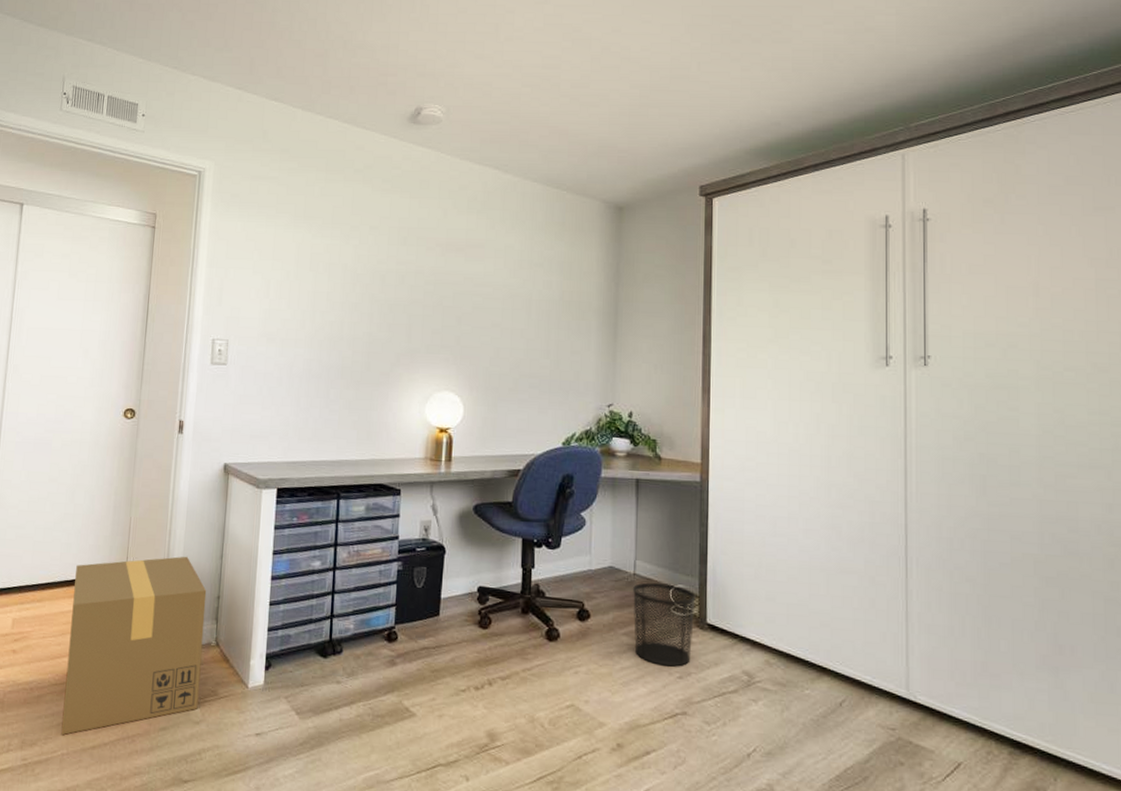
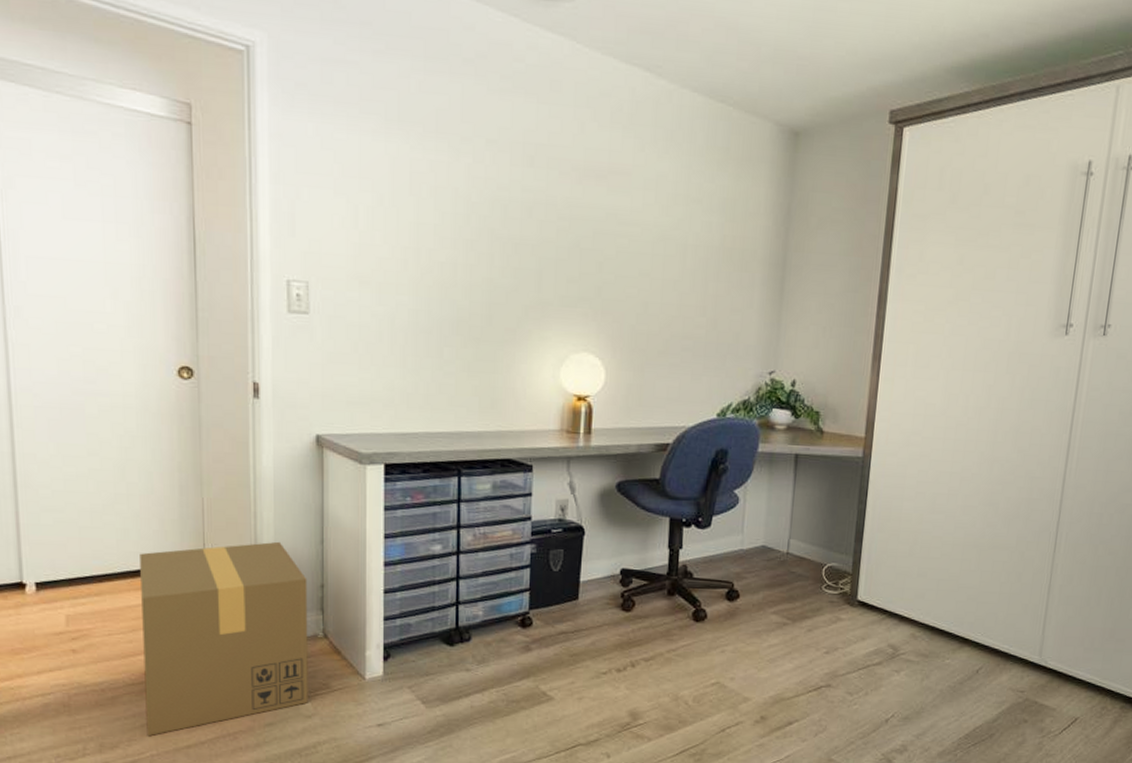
waste bin: present [632,582,696,668] -> none [784,561,849,644]

